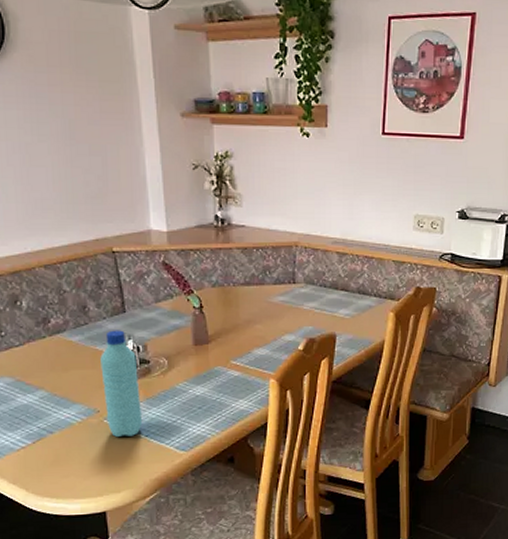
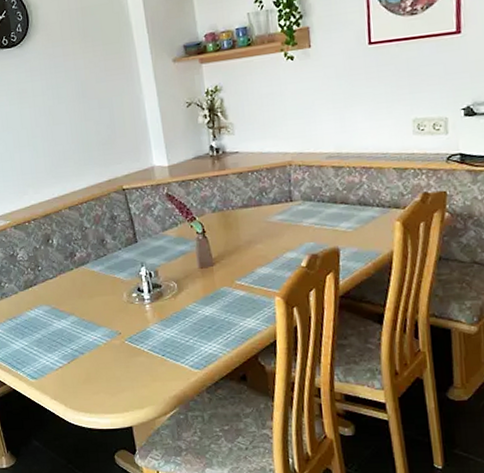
water bottle: present [100,330,143,437] -> none [119,258,159,356]

